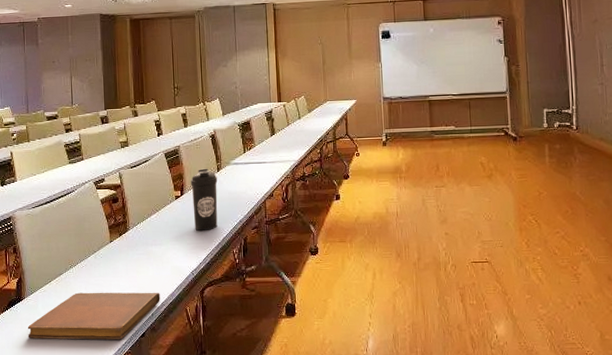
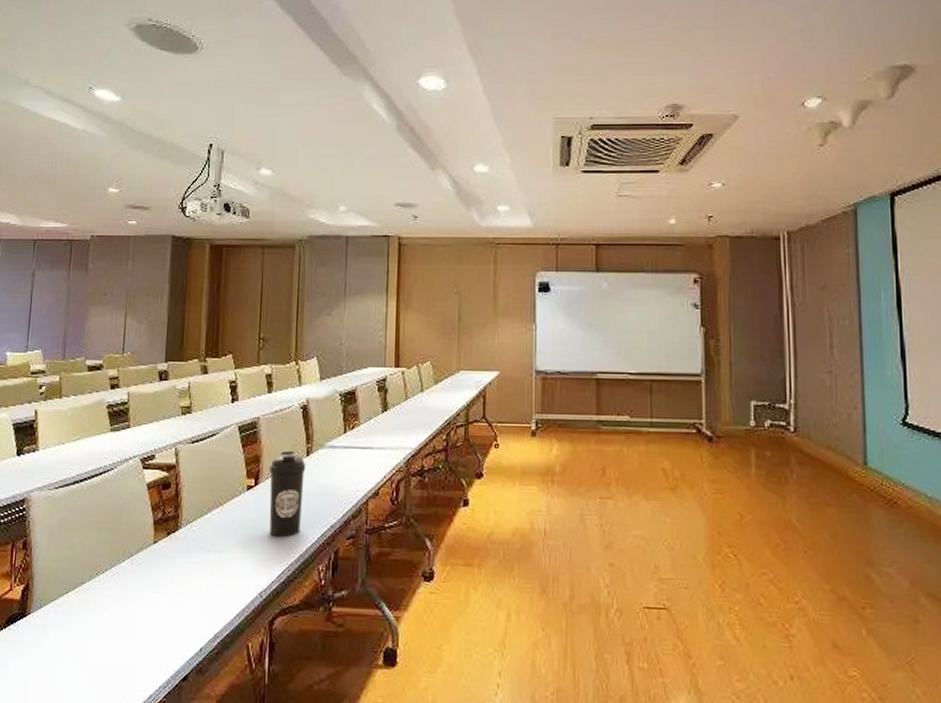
notebook: present [27,292,160,340] -> none [28,611,214,682]

